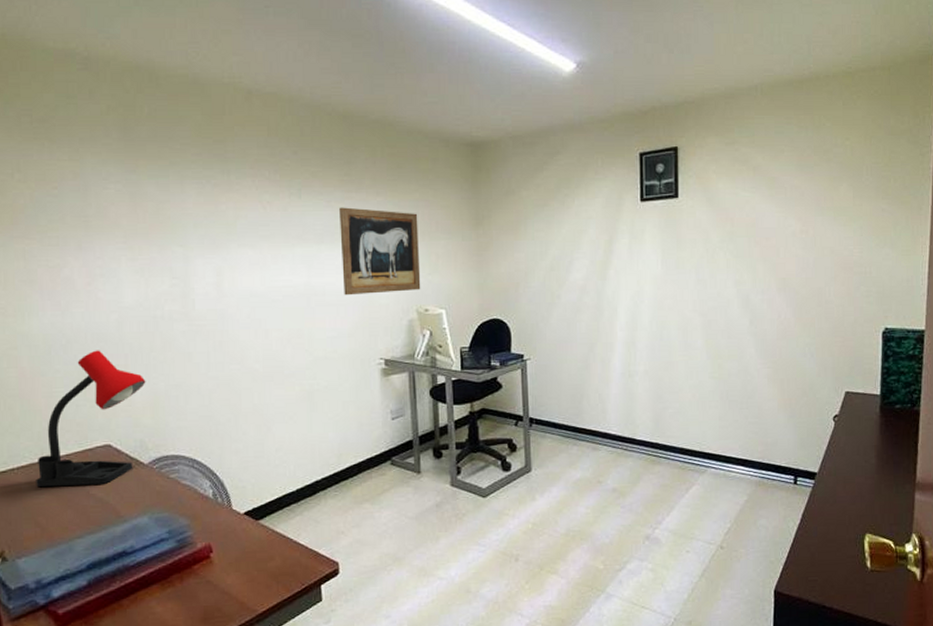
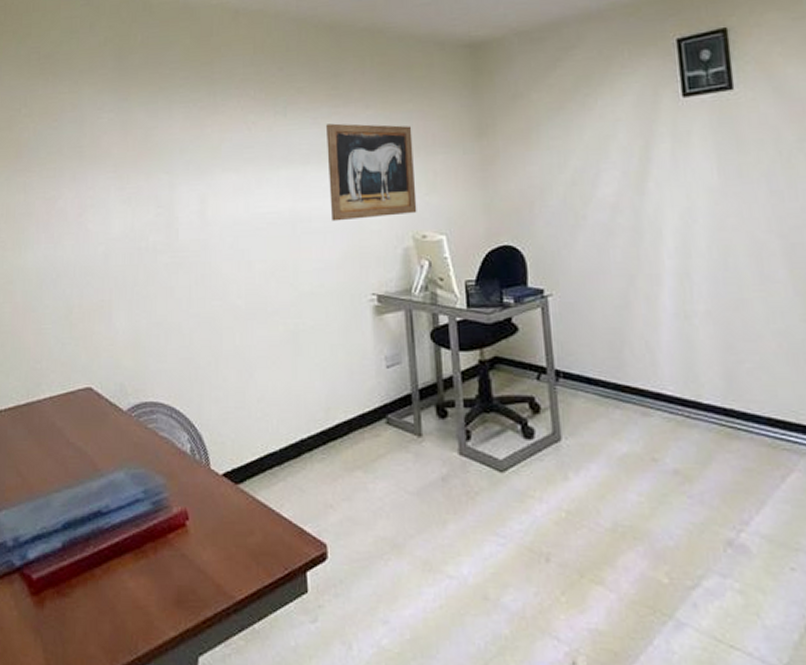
desk lamp: present [36,350,146,486] -> none [20,284,129,432]

